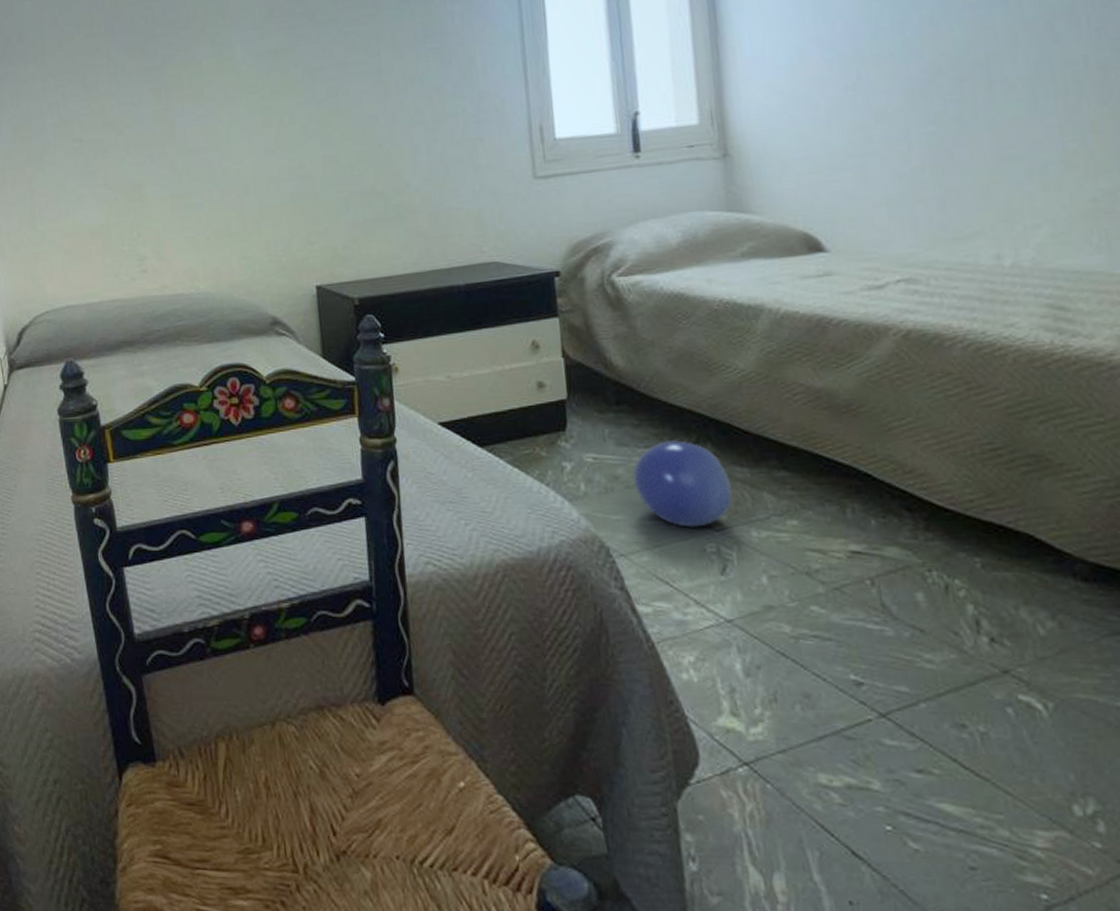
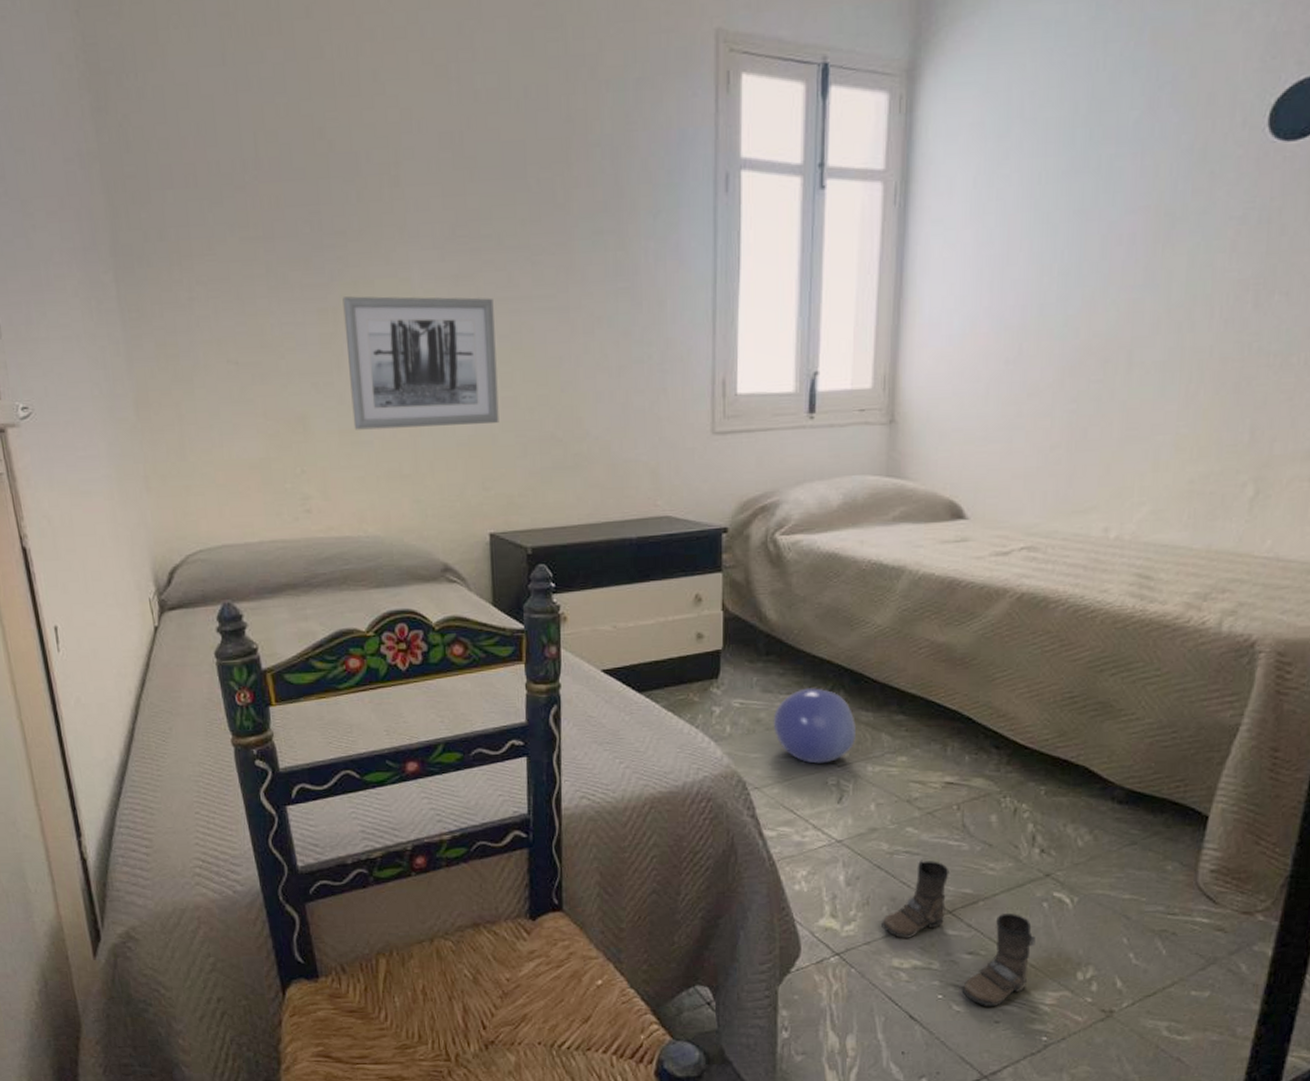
wall art: none [173,67,321,194] -> present [342,296,499,430]
boots: none [796,647,1006,847] -> present [882,860,1036,1007]

